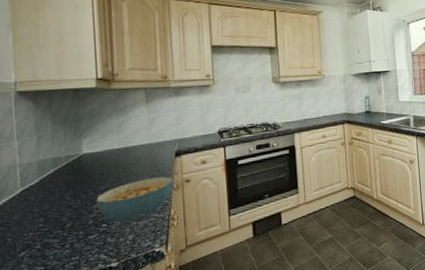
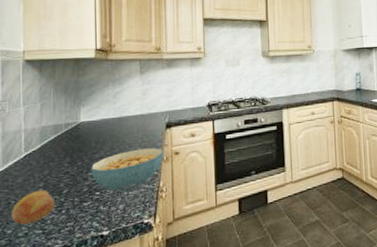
fruit: none [7,225,58,263] -> present [10,189,56,225]

